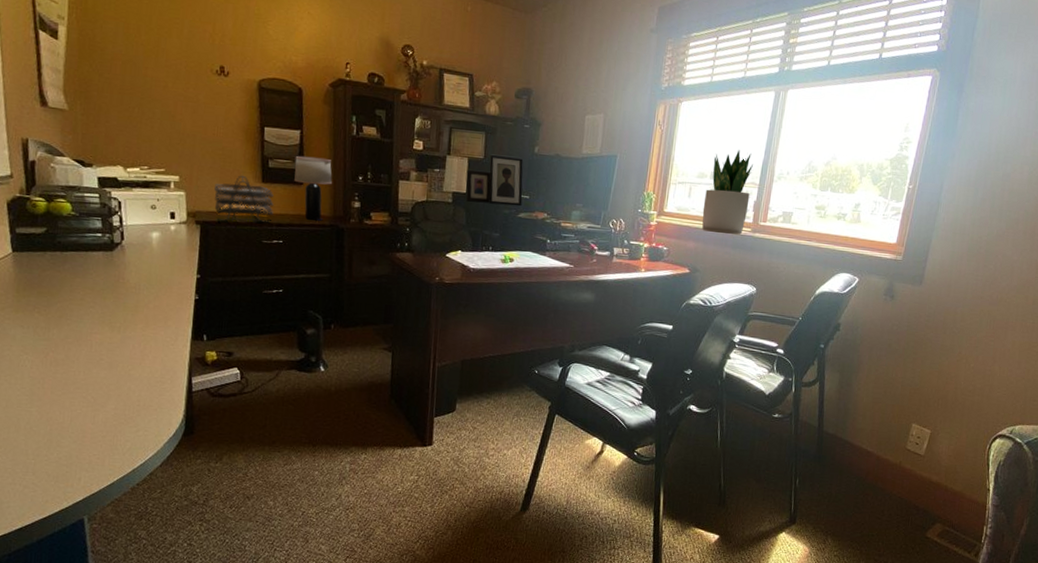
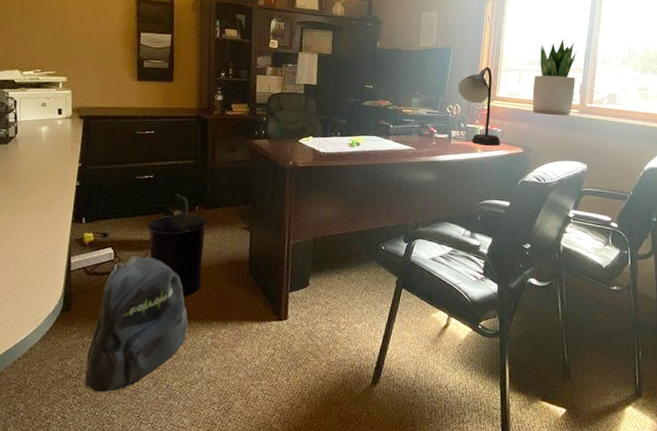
backpack: none [212,376,324,519] -> present [84,255,188,392]
file organizer: present [214,175,274,224] -> none [96,74,147,116]
waste bin: none [277,332,345,421] -> present [147,214,208,297]
table lamp: present [293,155,332,222] -> none [164,56,198,114]
picture frame: present [465,169,491,204] -> none [316,63,339,94]
picture frame: present [489,154,523,207] -> none [336,50,367,96]
desk lamp: none [622,178,666,265] -> present [458,67,500,146]

